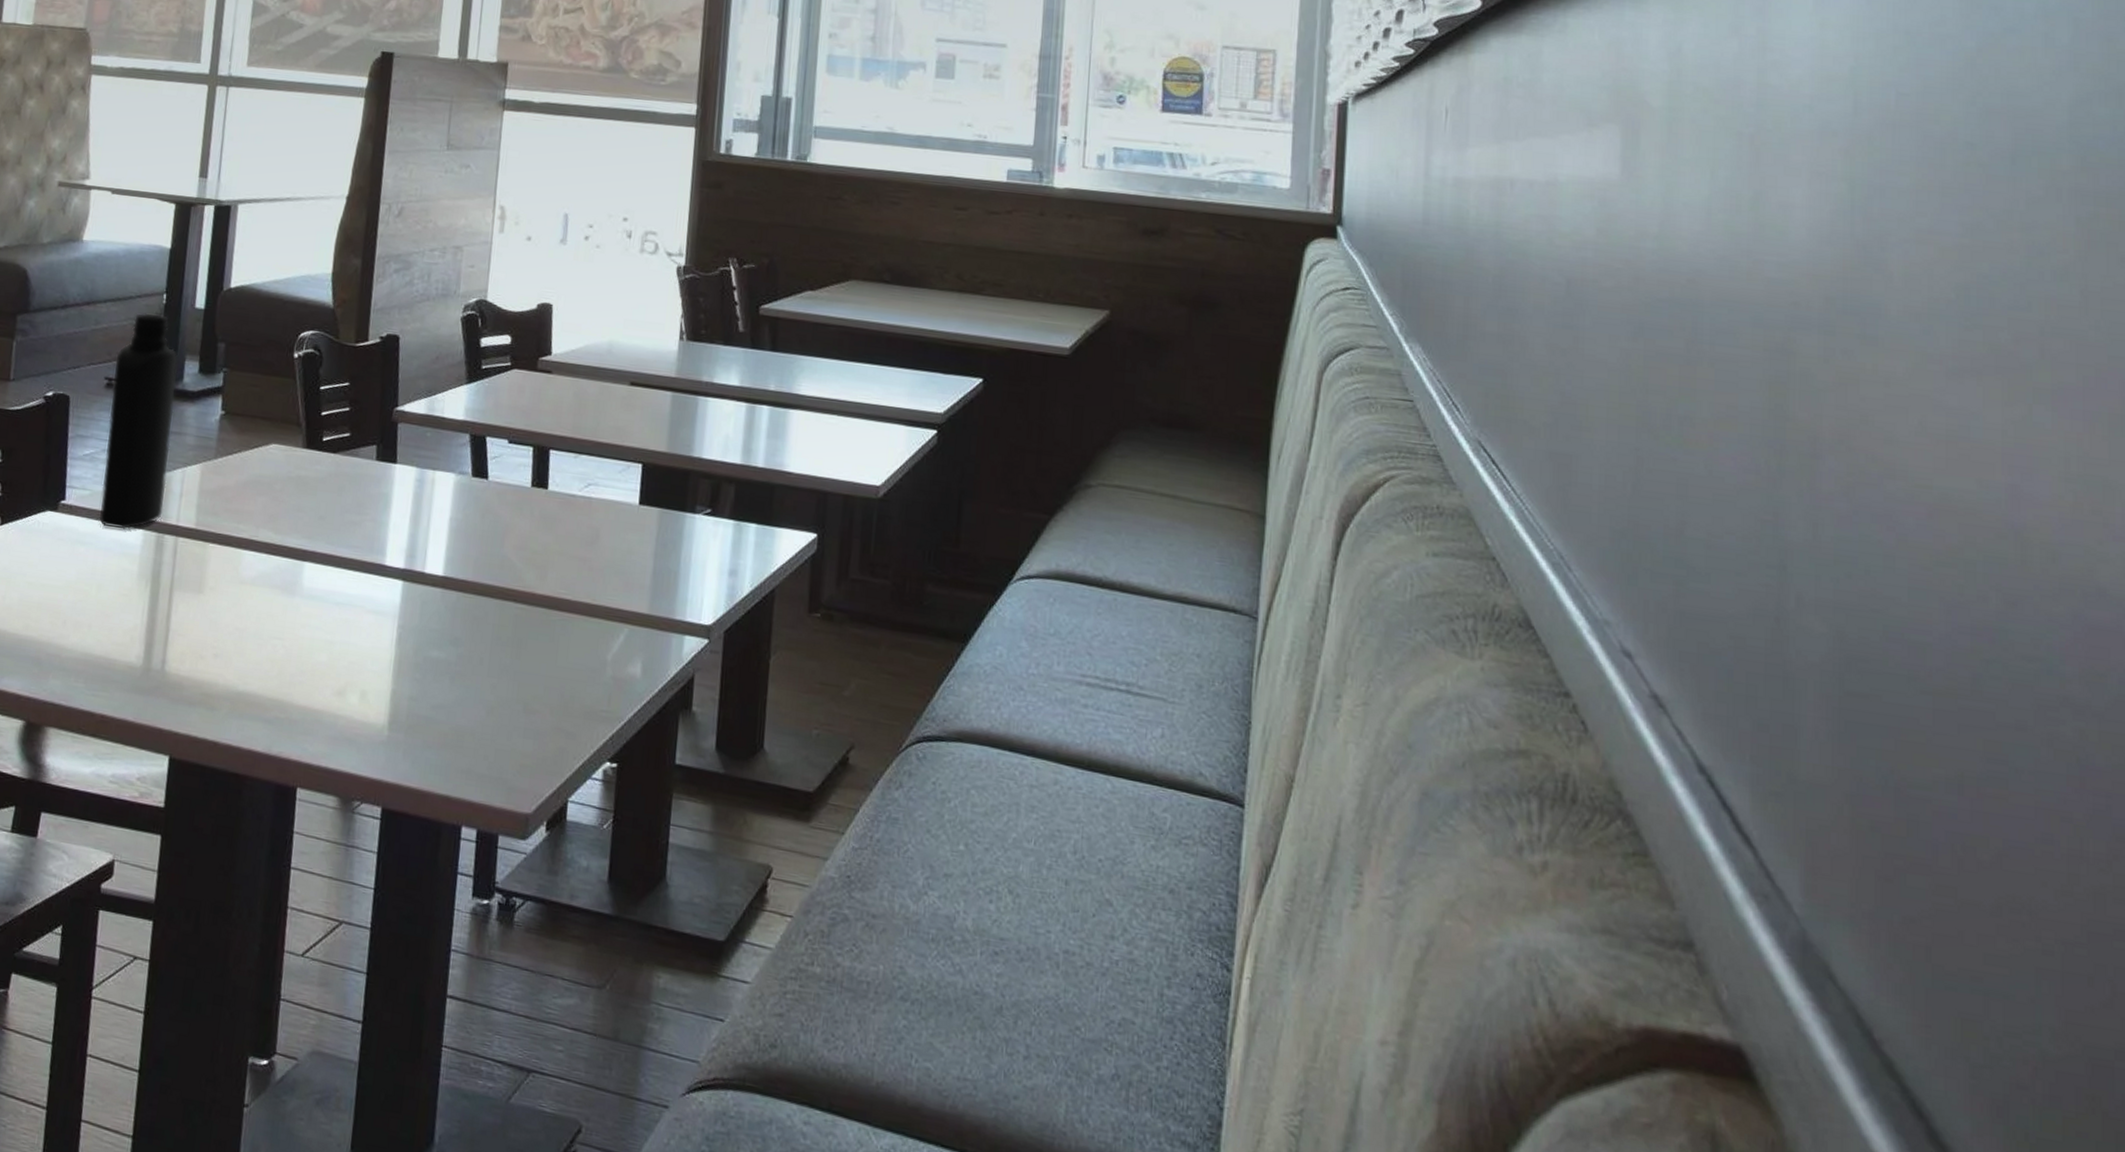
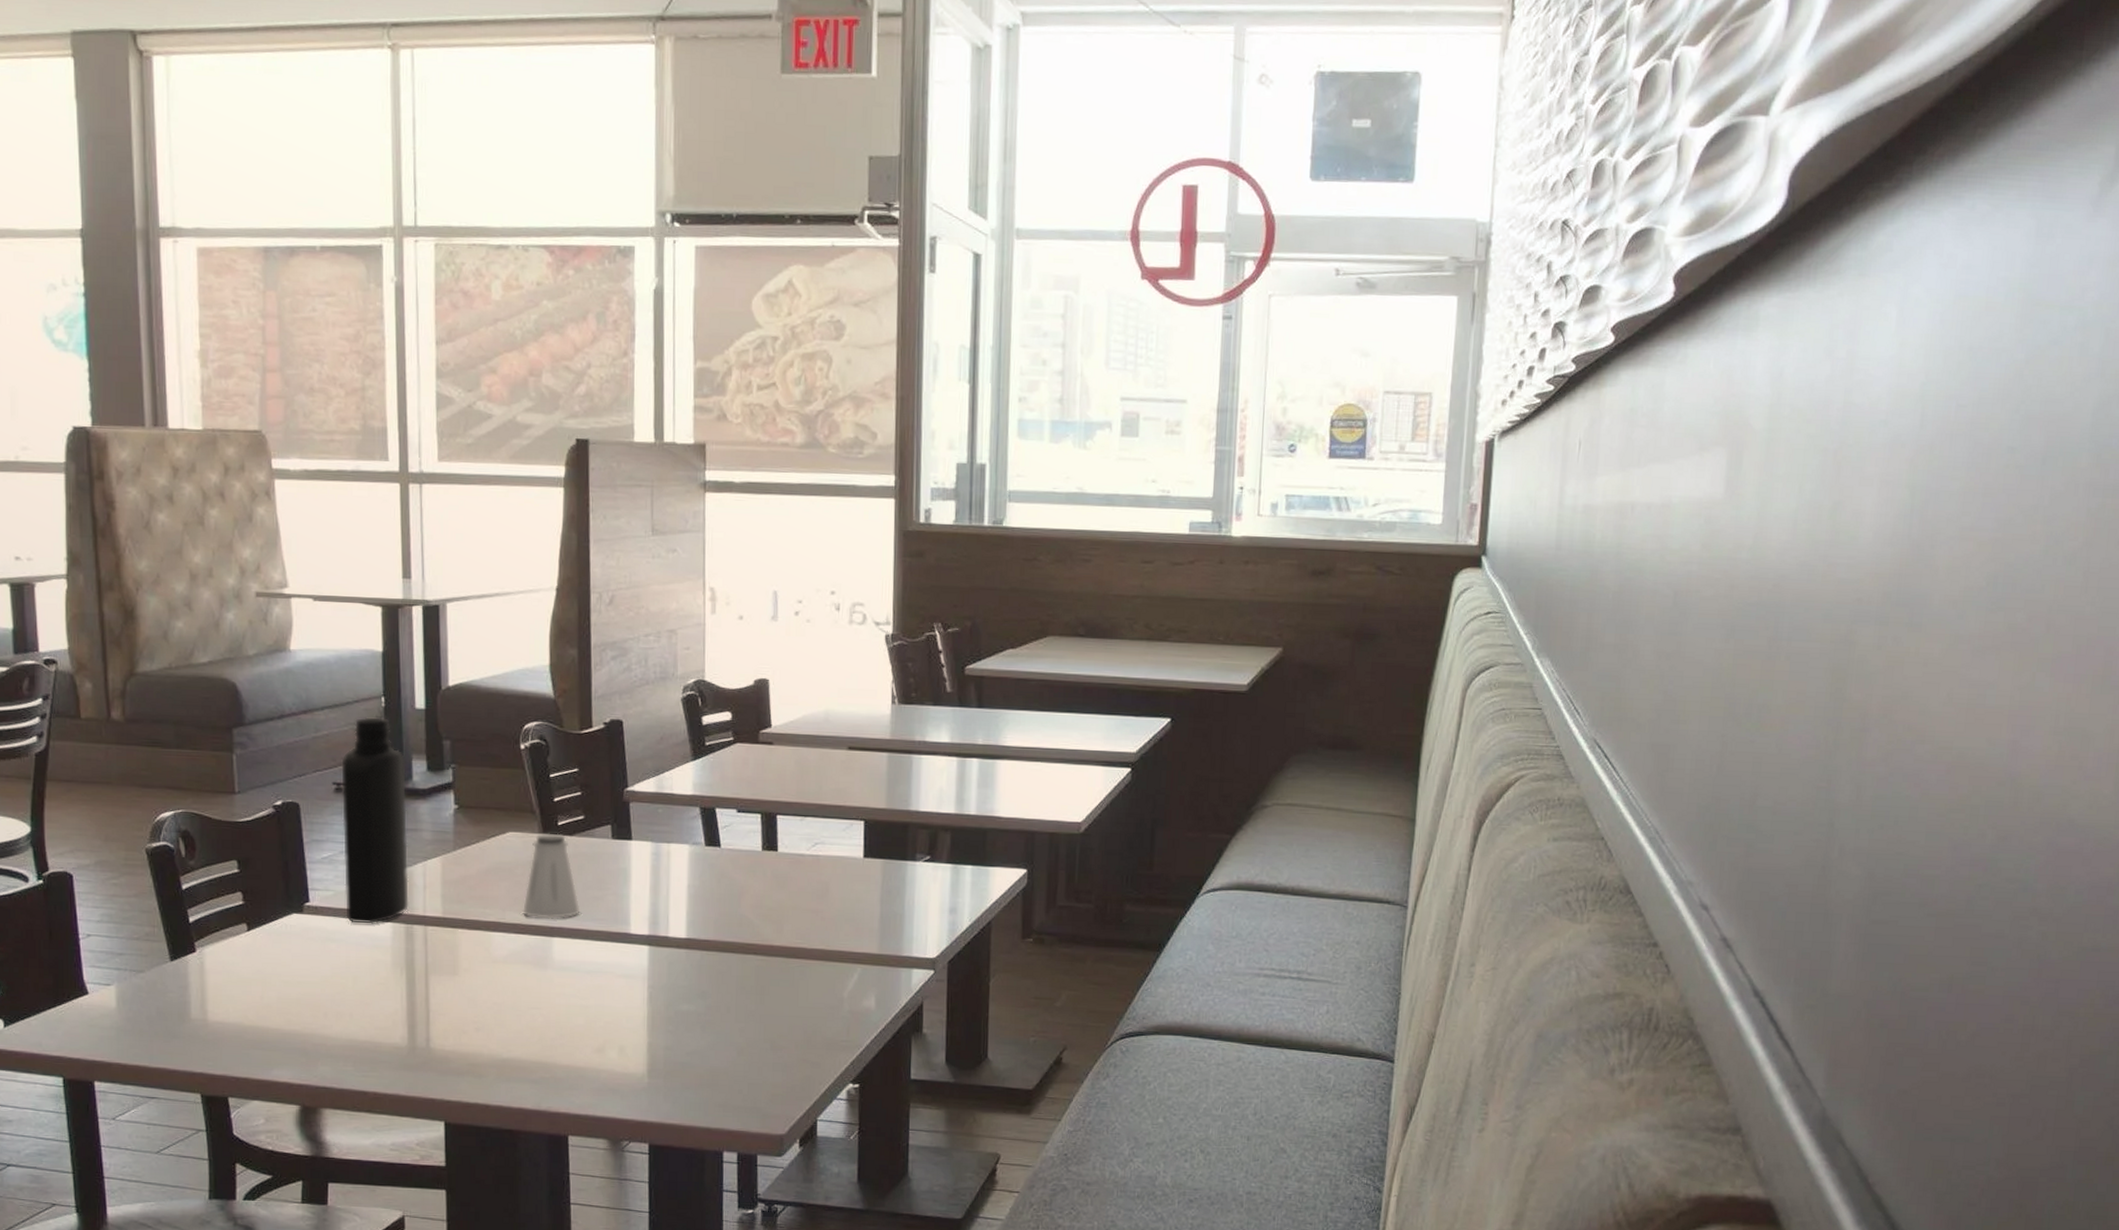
saltshaker: none [275,448,337,542] -> present [522,833,581,919]

